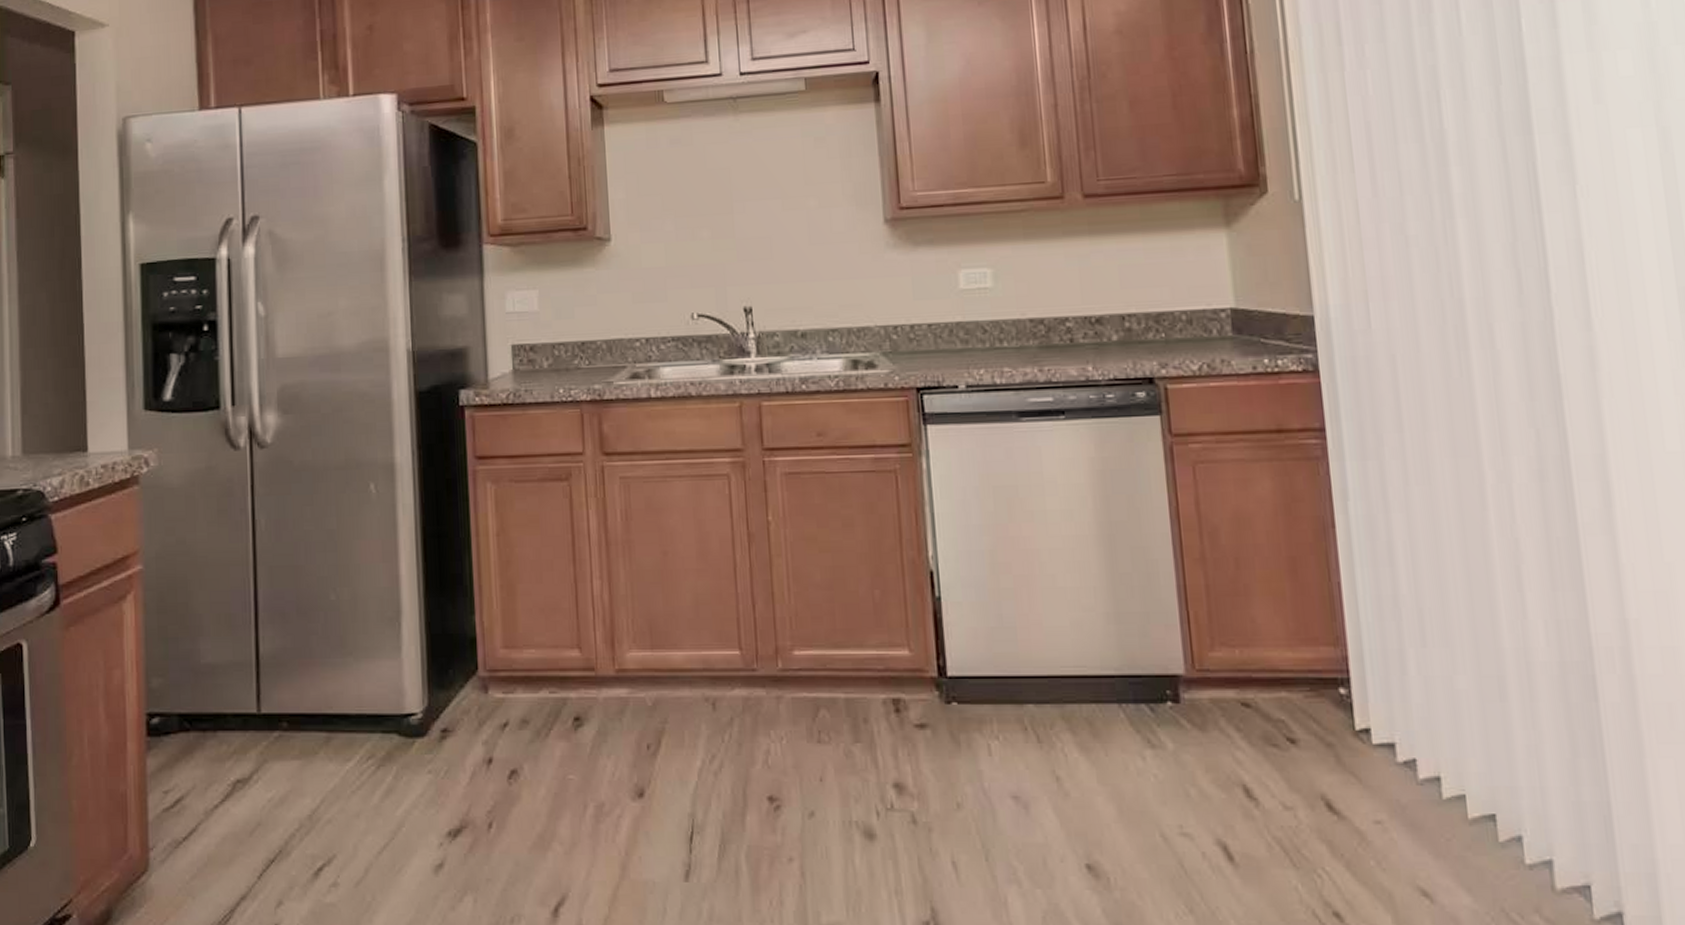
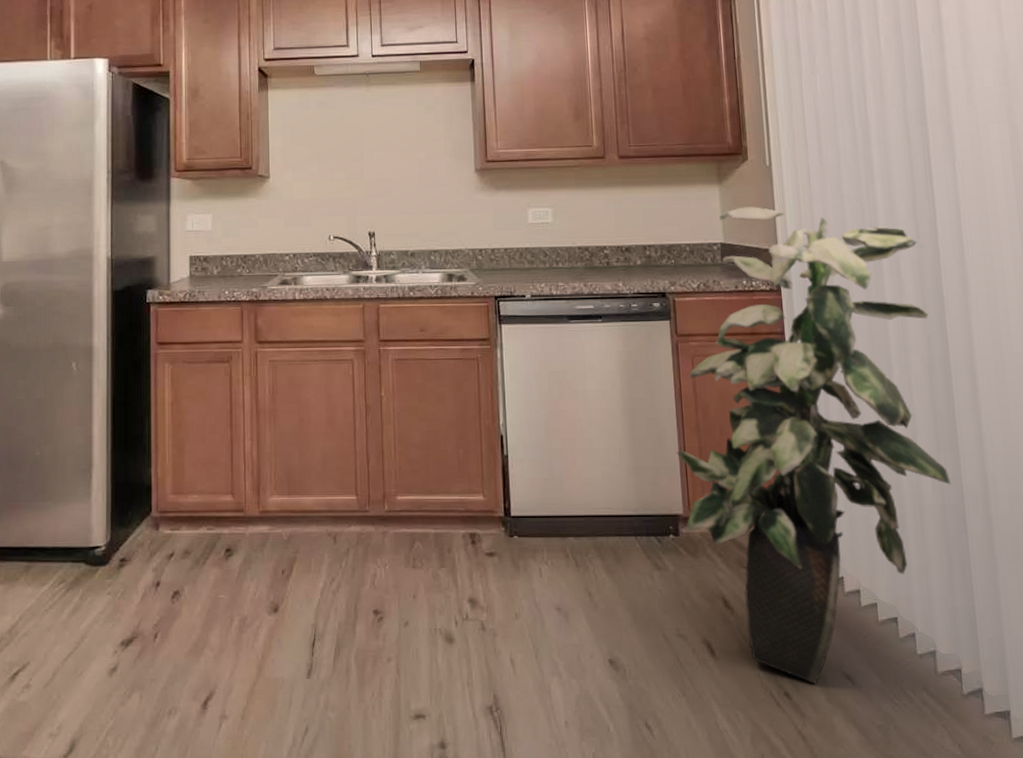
indoor plant: none [1173,257,1574,901] -> present [676,206,952,684]

